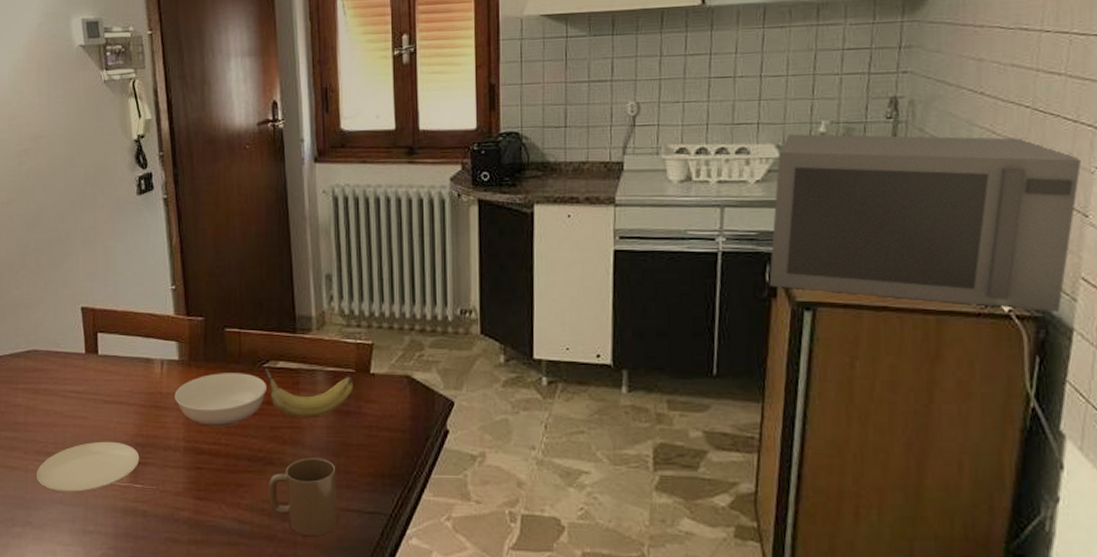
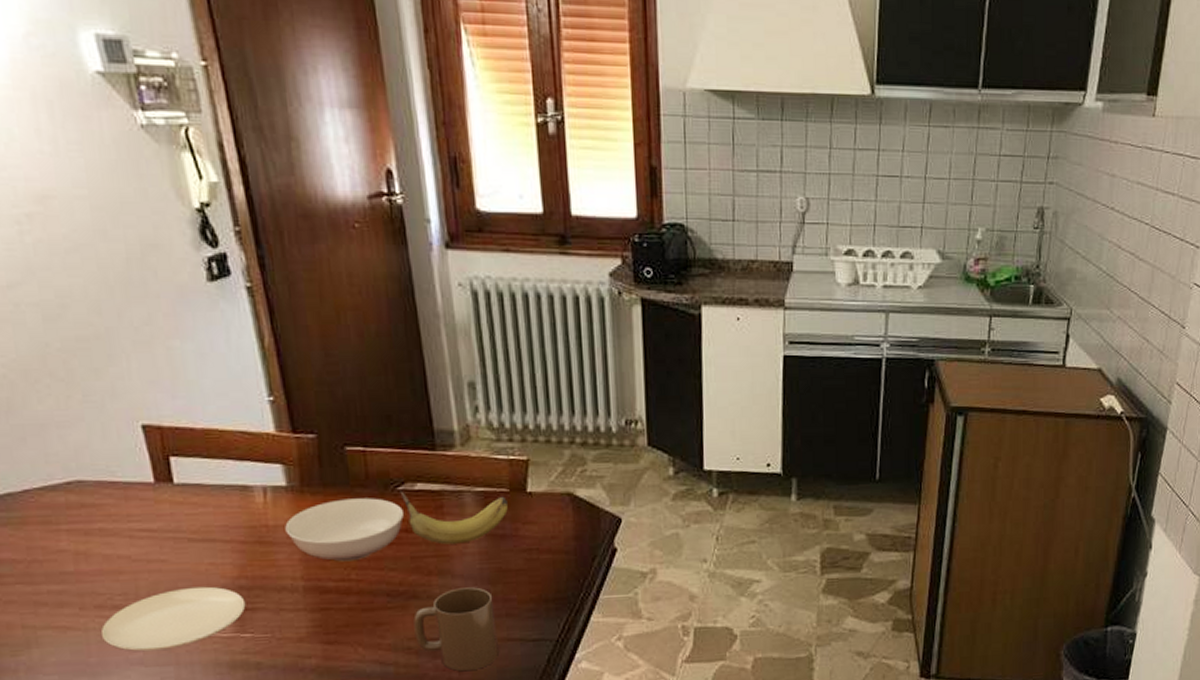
microwave: present [769,134,1082,313] -> none [927,240,1184,414]

